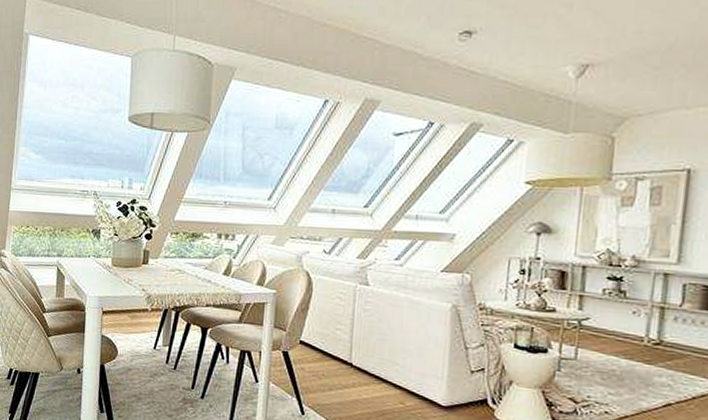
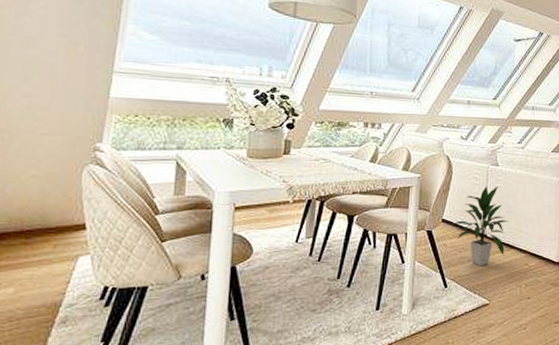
indoor plant: none [311,307,380,398] -> present [452,185,508,266]

